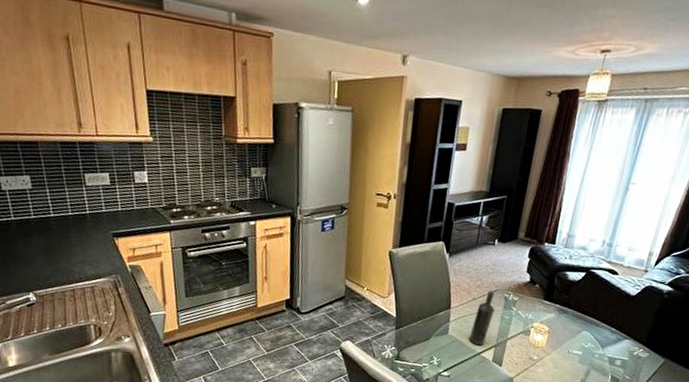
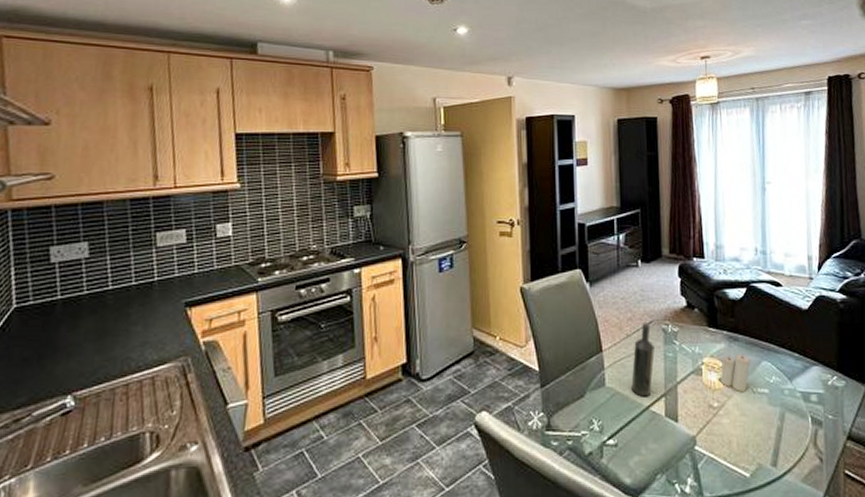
candle: none [542,323,573,352] -> present [718,354,751,393]

